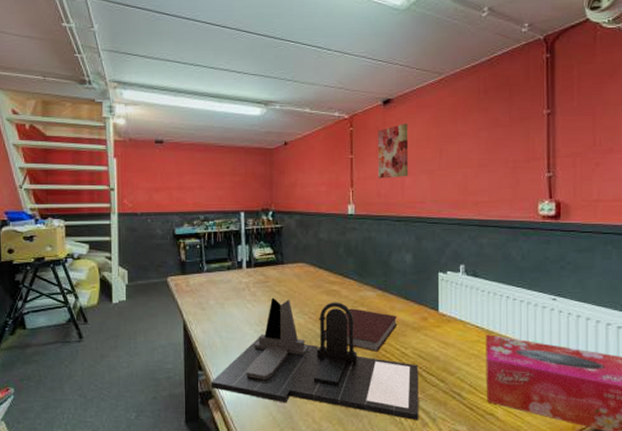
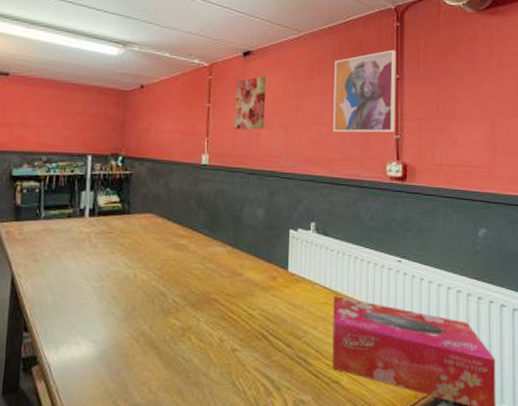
desk organizer: present [210,297,419,421] -> none [36,250,265,390]
notebook: present [324,308,398,352] -> none [168,264,247,313]
wall art: none [479,83,547,174] -> present [333,49,397,133]

